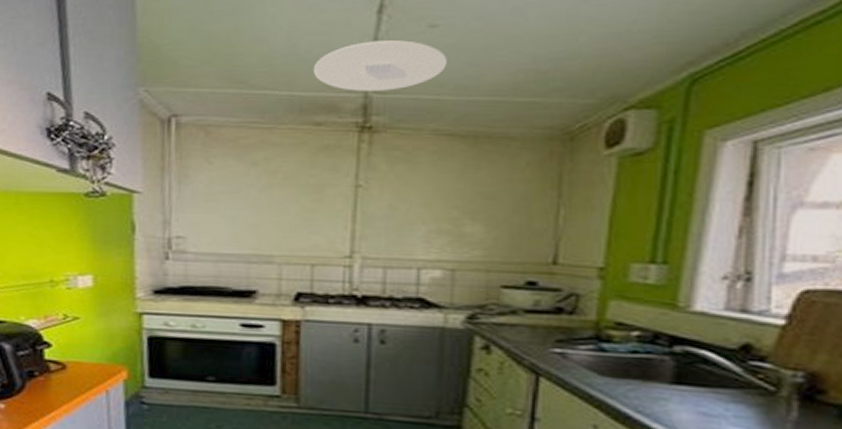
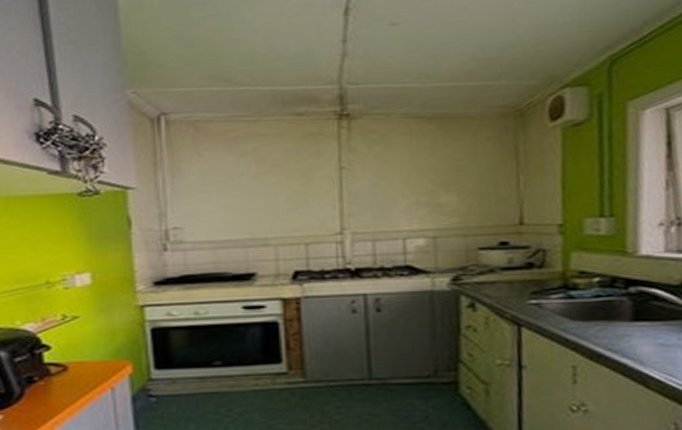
ceiling light: present [312,40,447,91] -> none [290,37,409,84]

